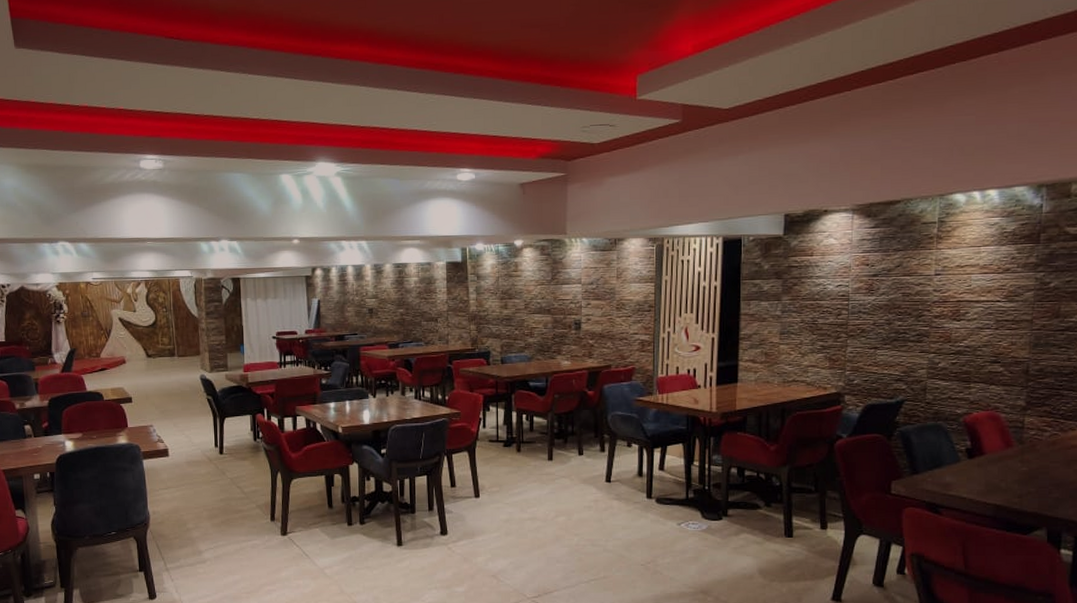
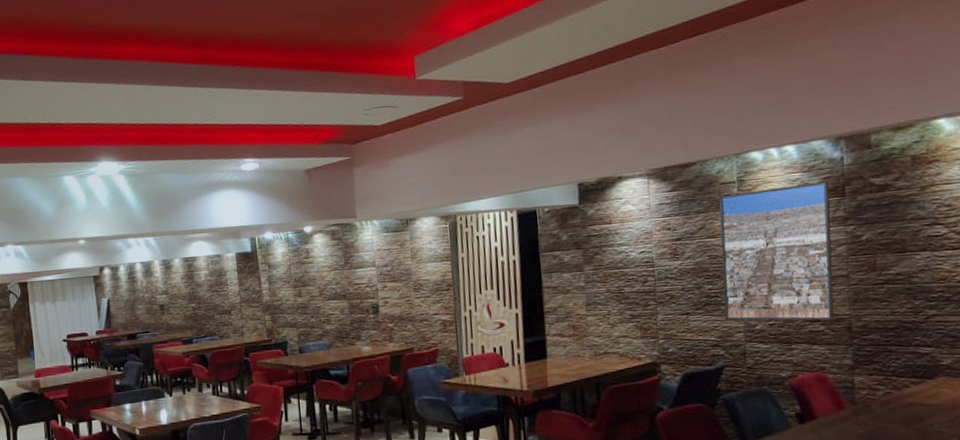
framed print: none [911,227,1025,363] -> present [719,181,835,321]

